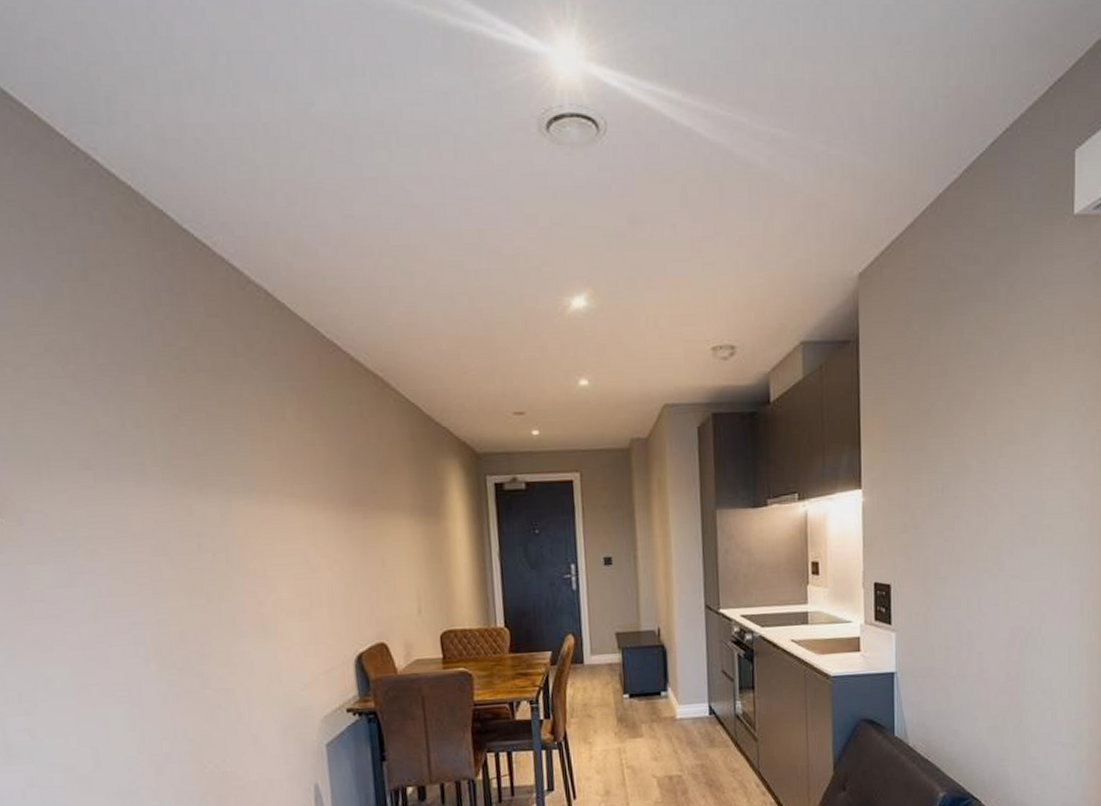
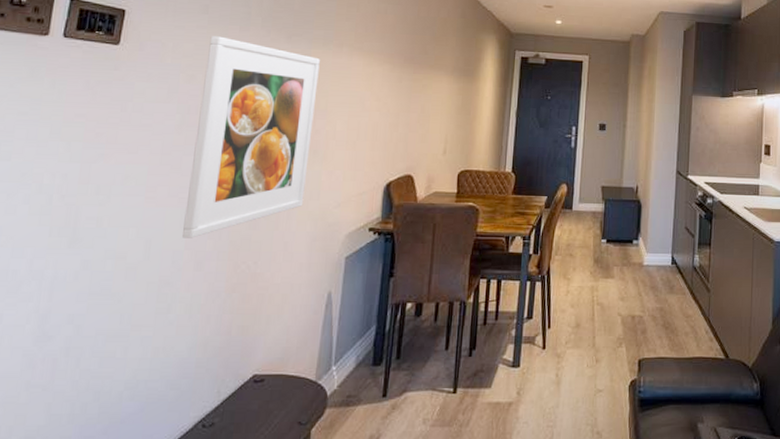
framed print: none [102,497,264,742] -> present [182,36,320,238]

